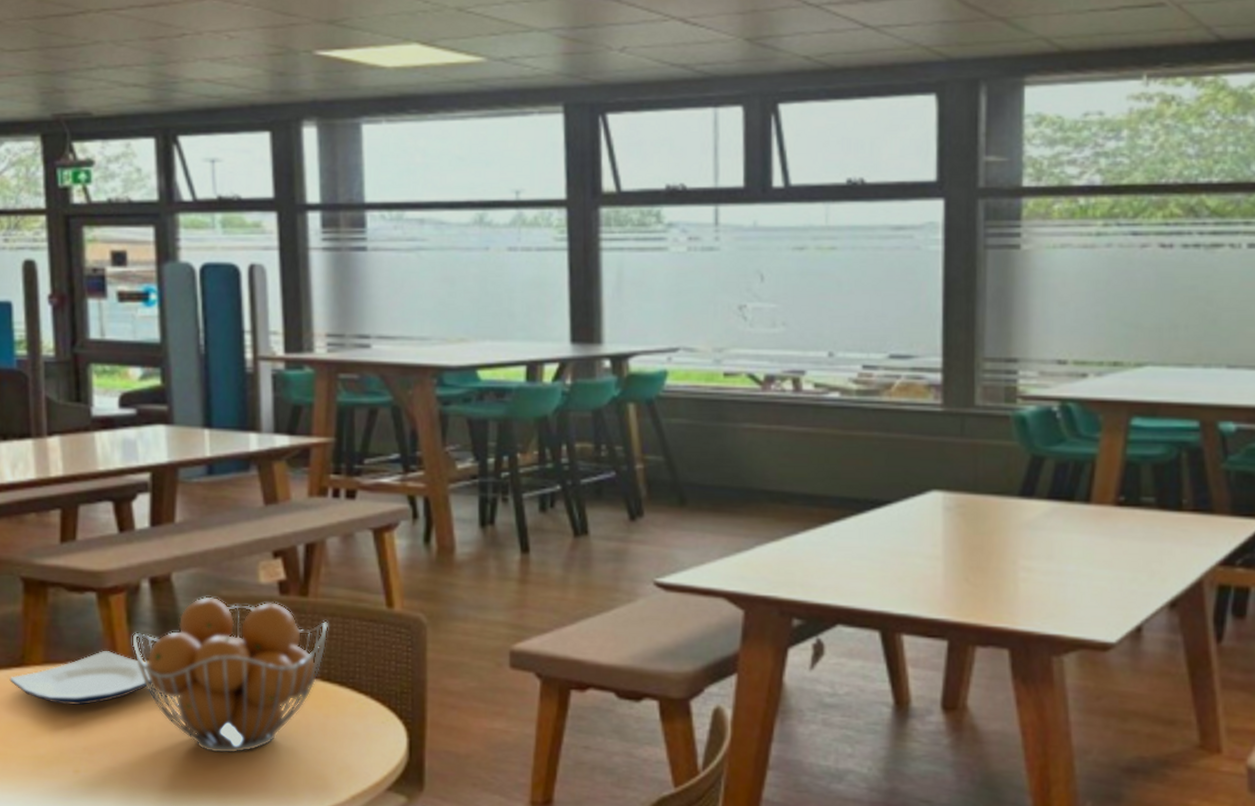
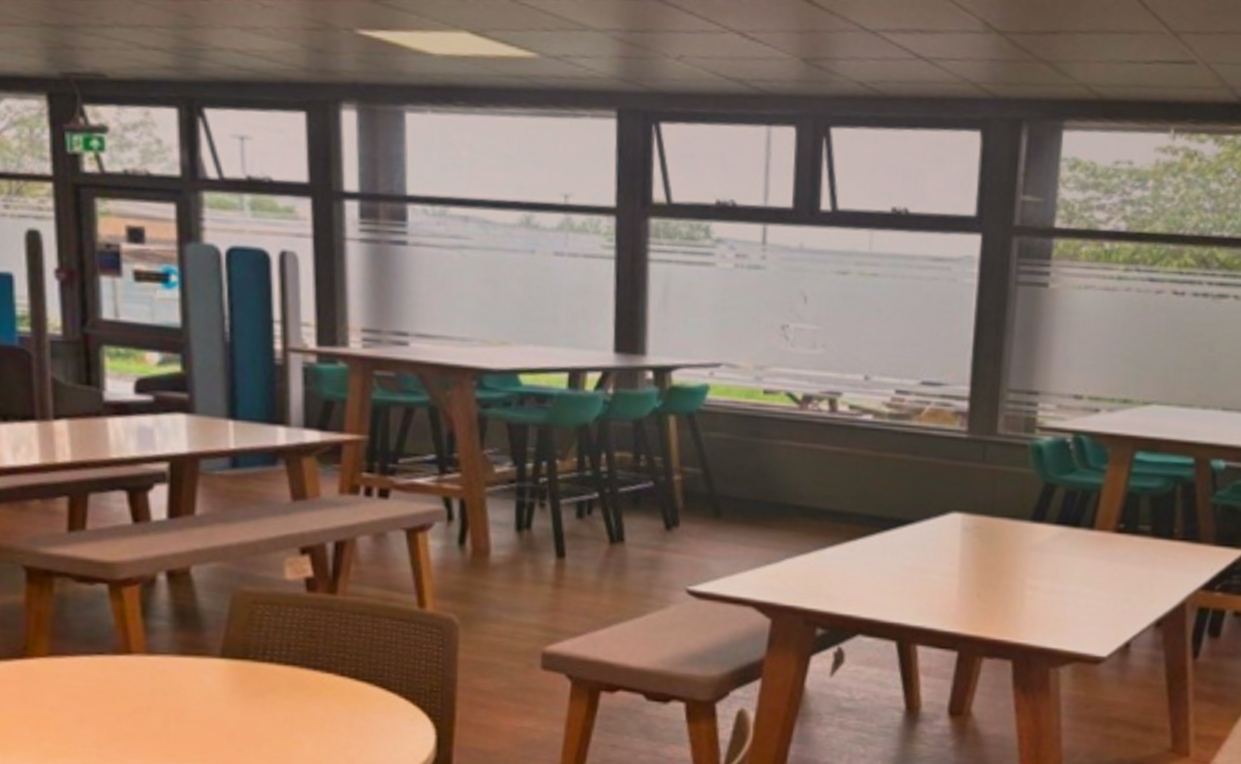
plate: present [9,651,152,705] -> none [10,644,168,698]
fruit basket: present [131,596,329,754] -> none [146,591,358,749]

